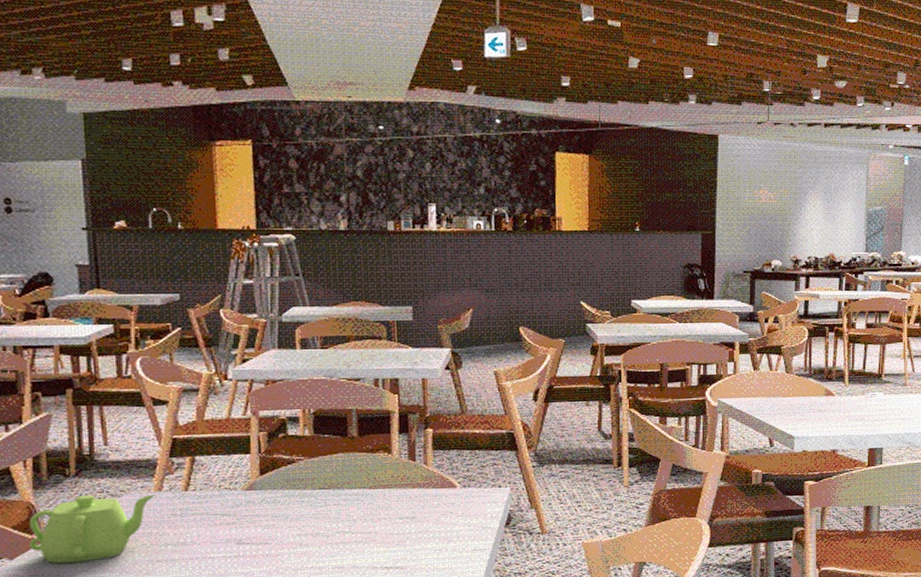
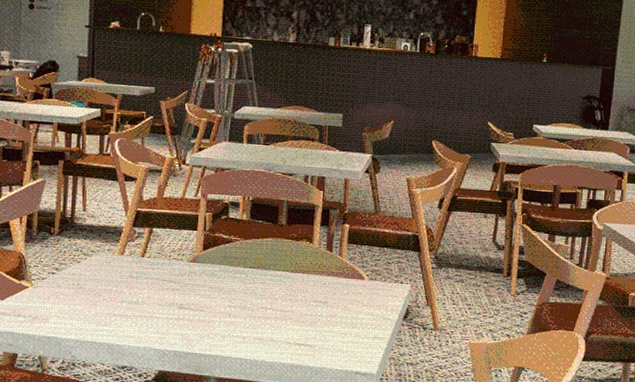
teapot: present [30,495,155,564] -> none [17,252,118,309]

